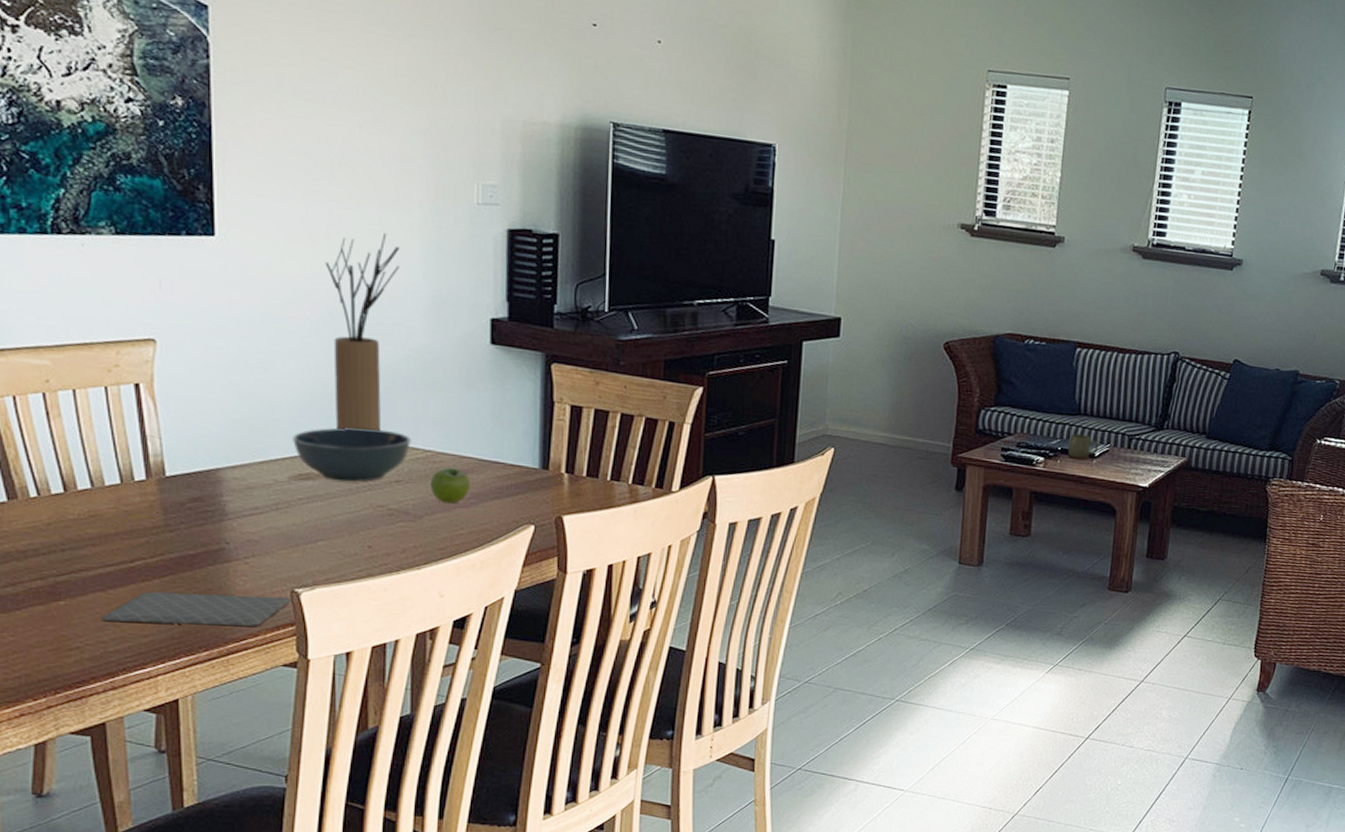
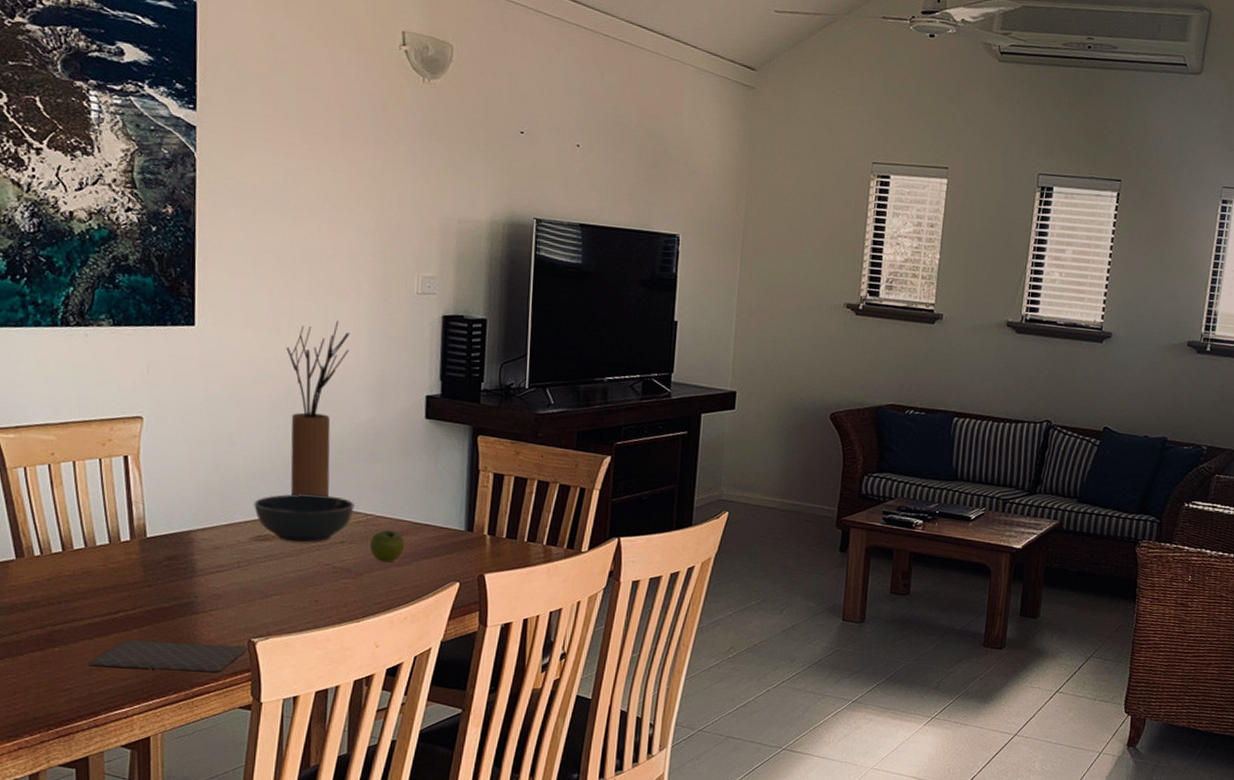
mug: present [1067,433,1098,461] -> none [945,498,974,524]

